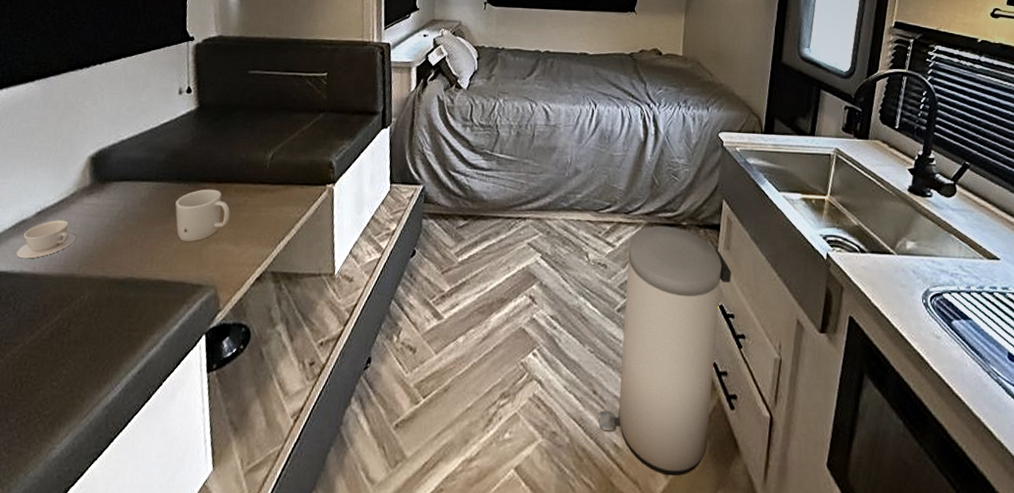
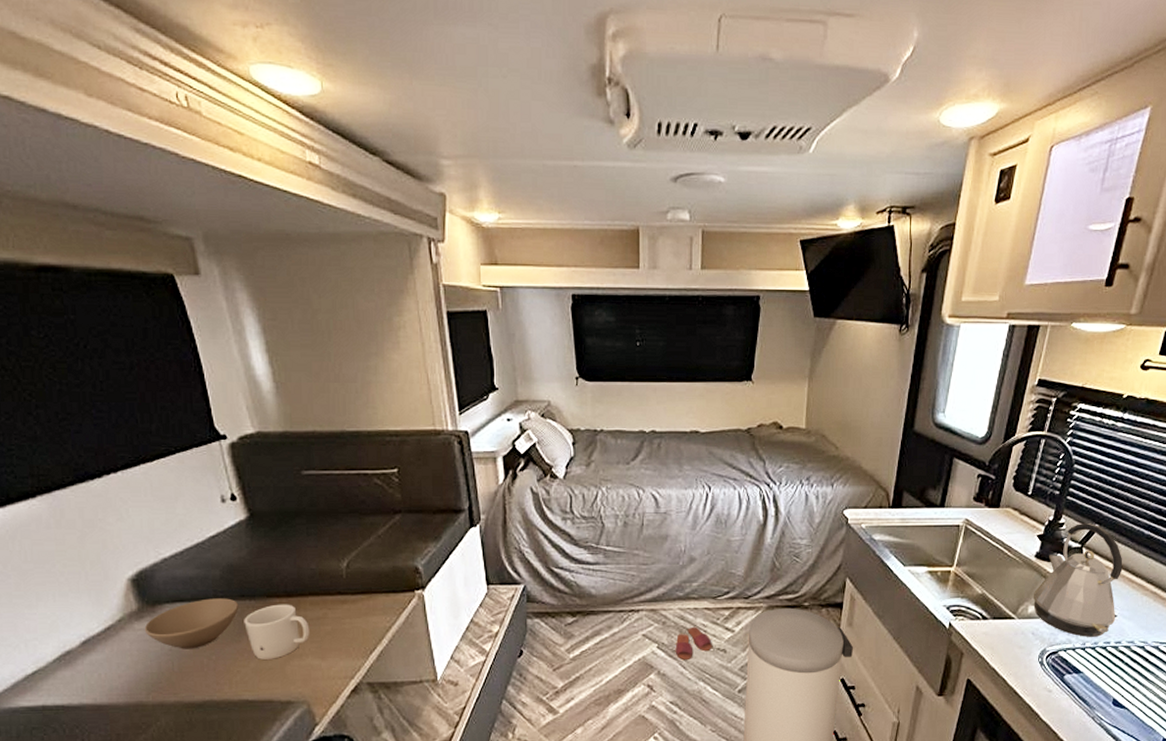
teacup: present [16,220,77,259] -> none [69,648,136,691]
bowl: none [91,179,175,226] -> present [144,598,239,649]
slippers: none [557,238,593,273] -> present [675,626,712,661]
kettle: none [911,160,1000,281] -> present [1033,524,1123,637]

